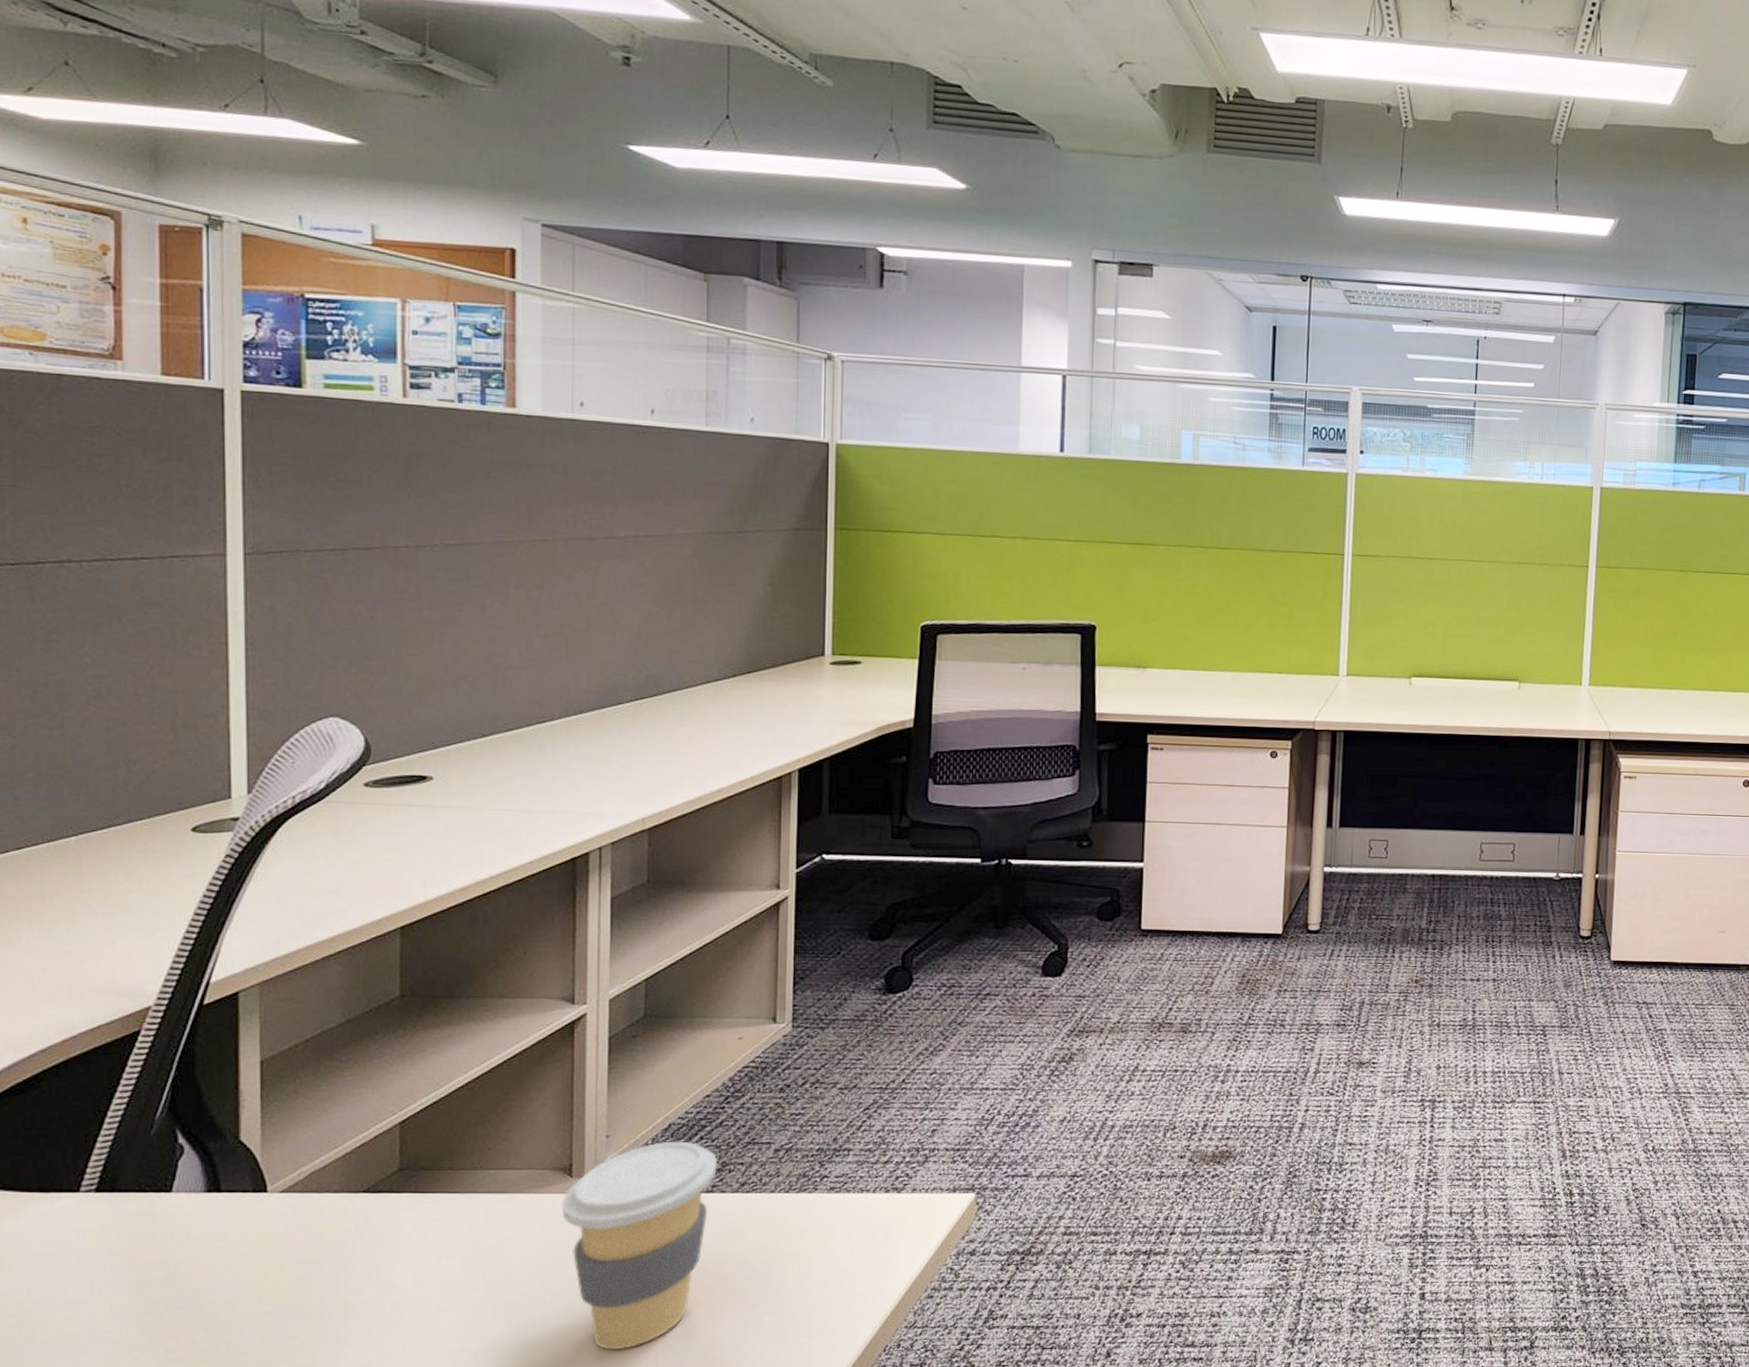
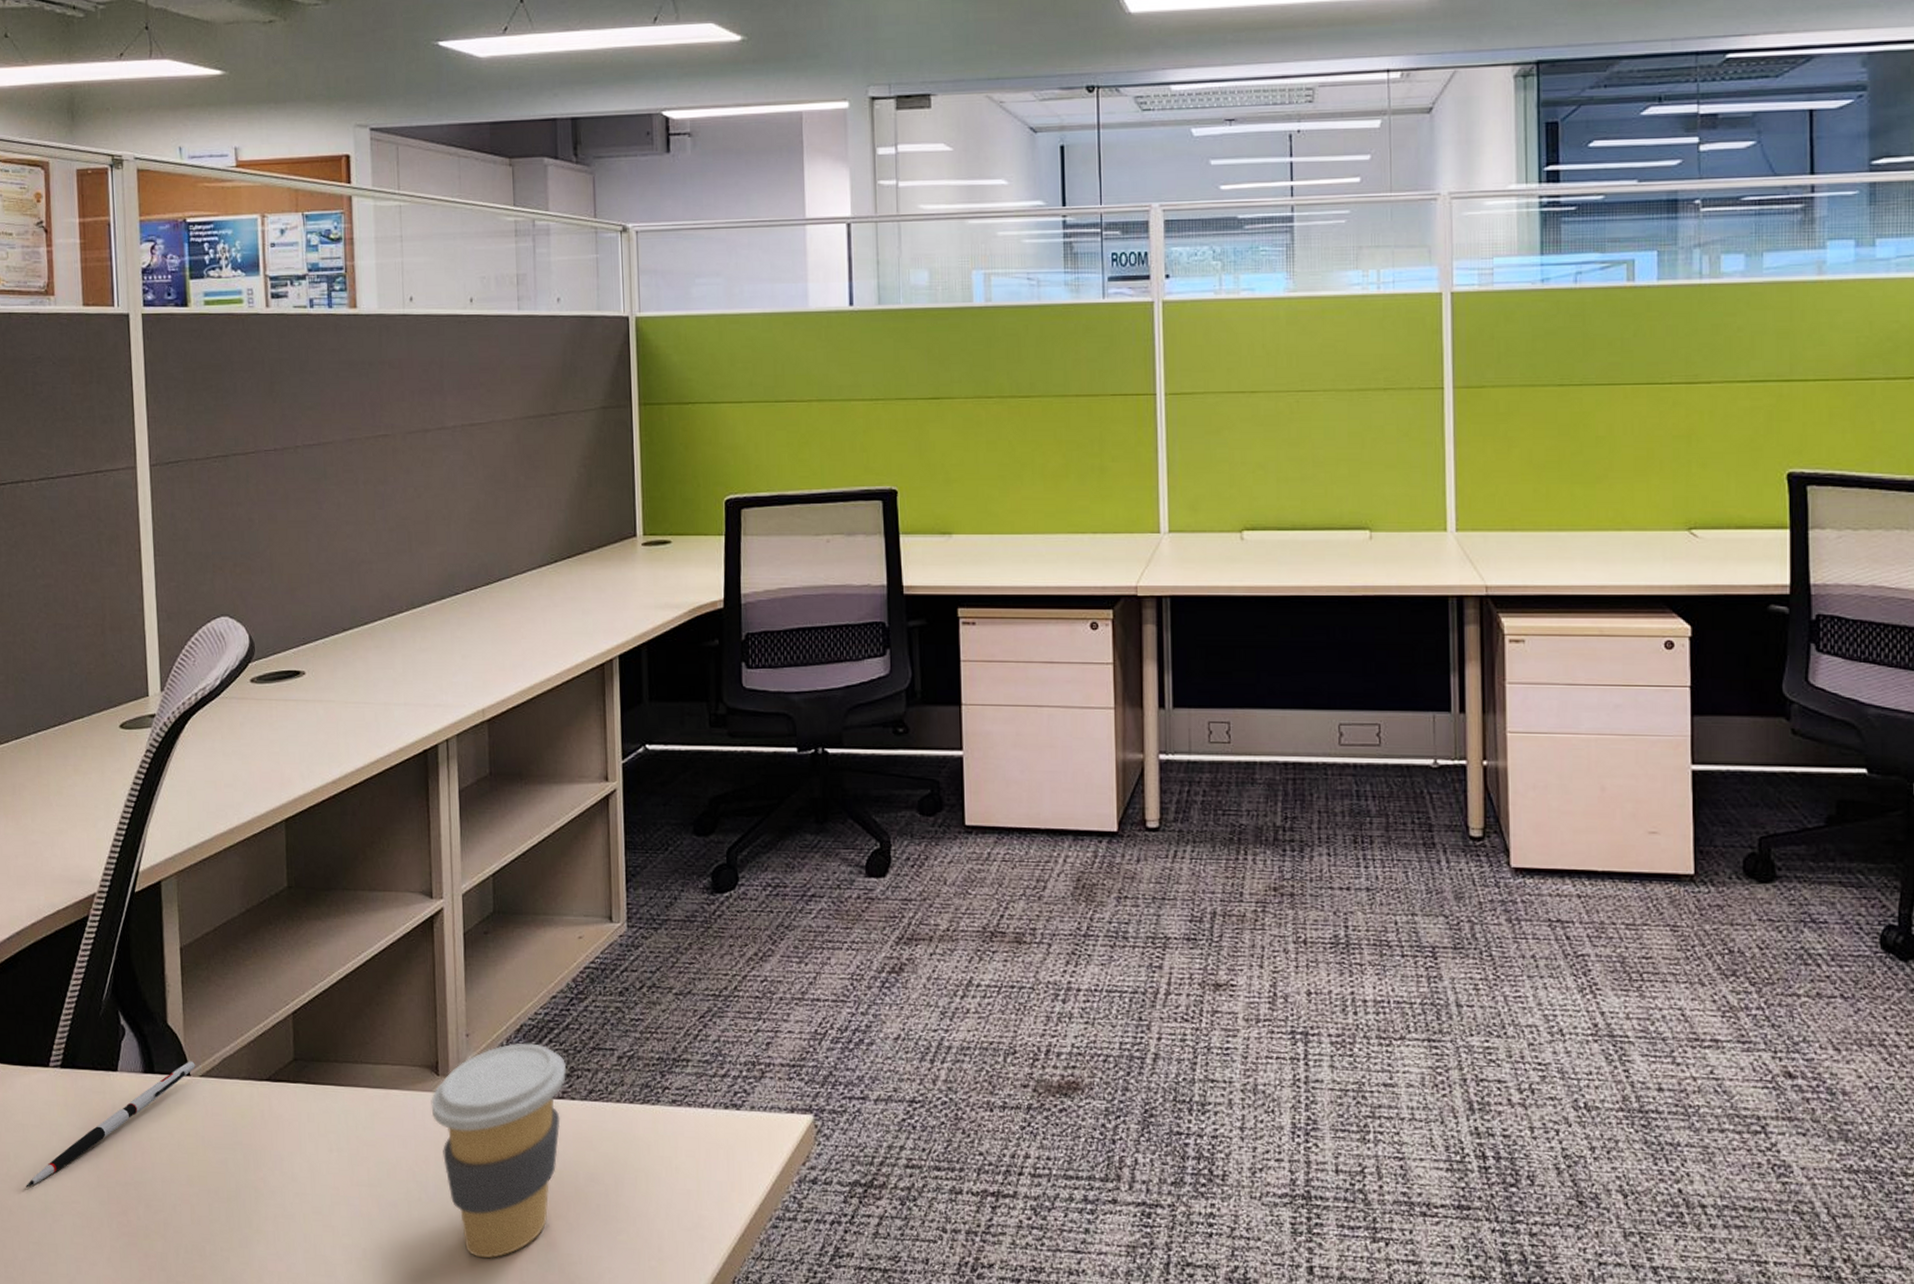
pen: none [42,1177,274,1321] -> present [26,1061,195,1188]

